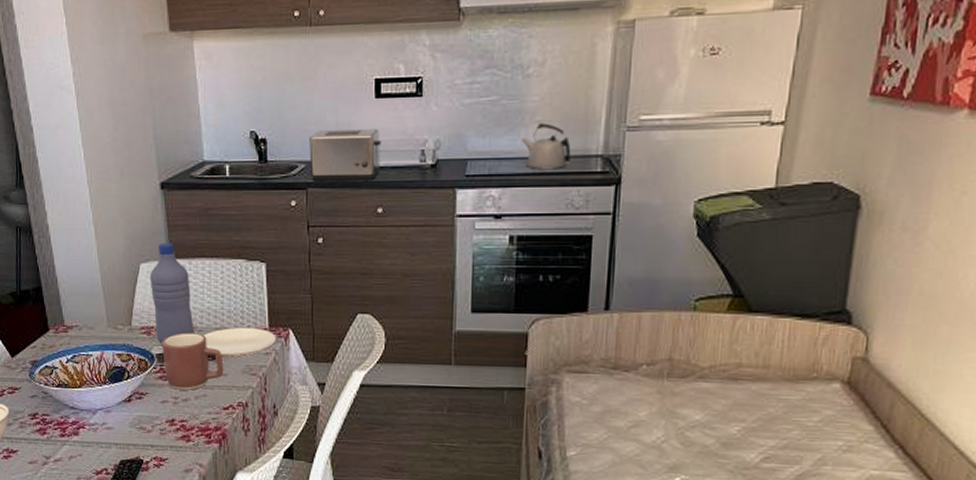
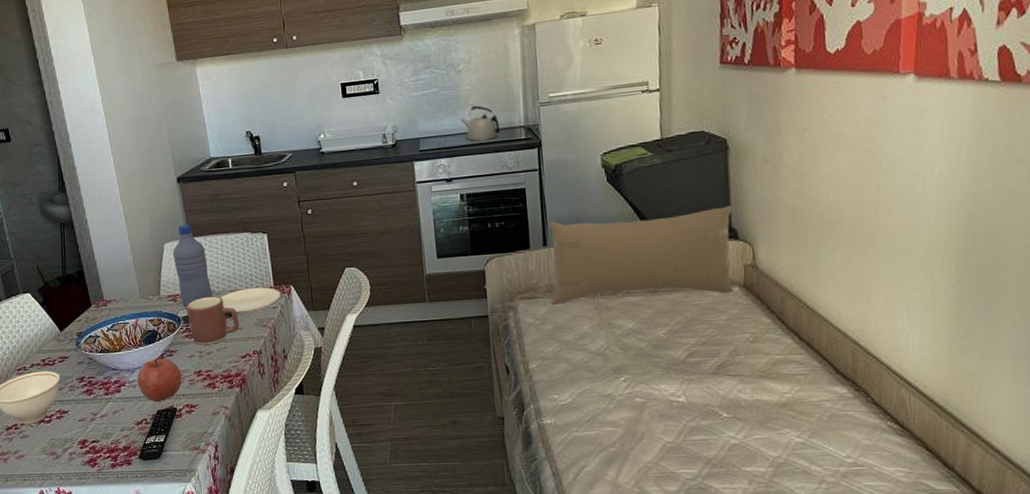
fruit: none [99,399,152,450] -> present [137,357,182,401]
toaster: present [309,129,382,182] -> none [293,121,352,166]
pillow: none [605,281,851,390] -> present [549,206,734,304]

